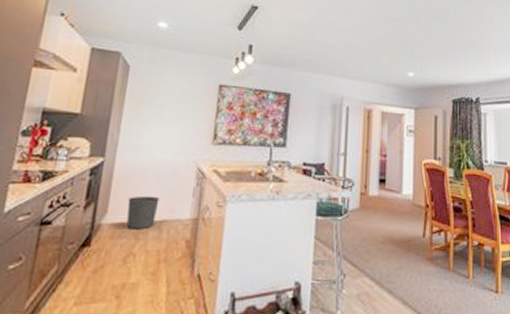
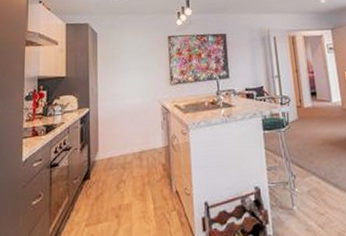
waste bin: present [126,195,160,230] -> none [113,133,137,162]

